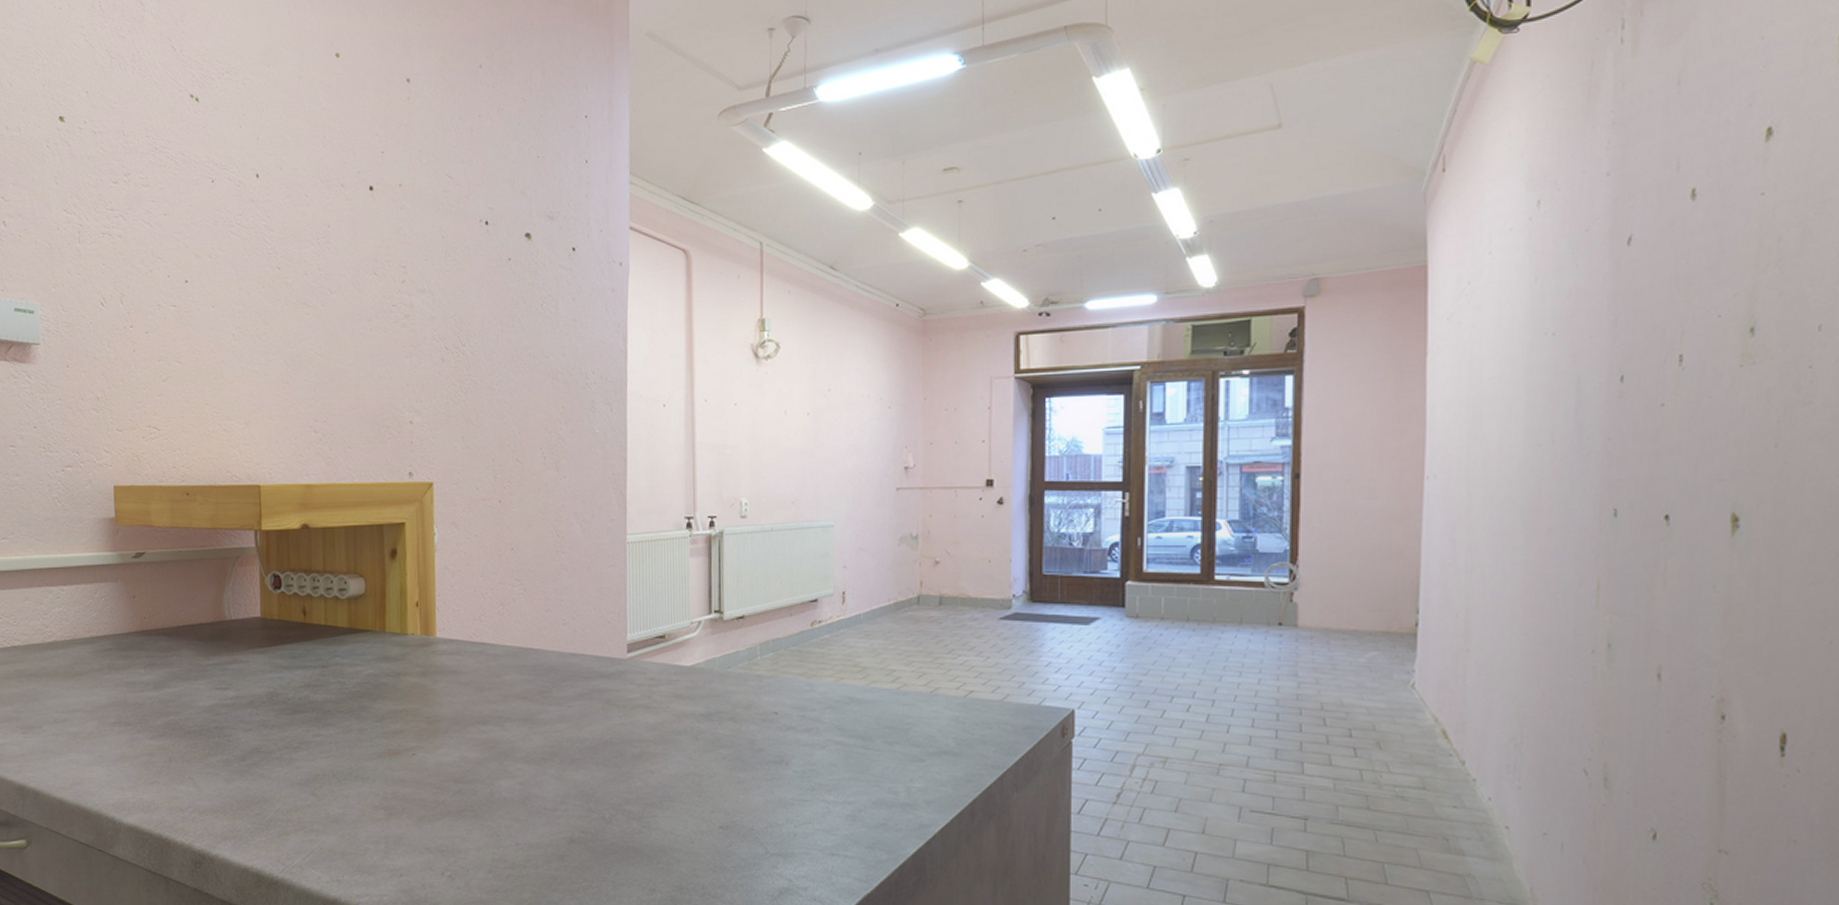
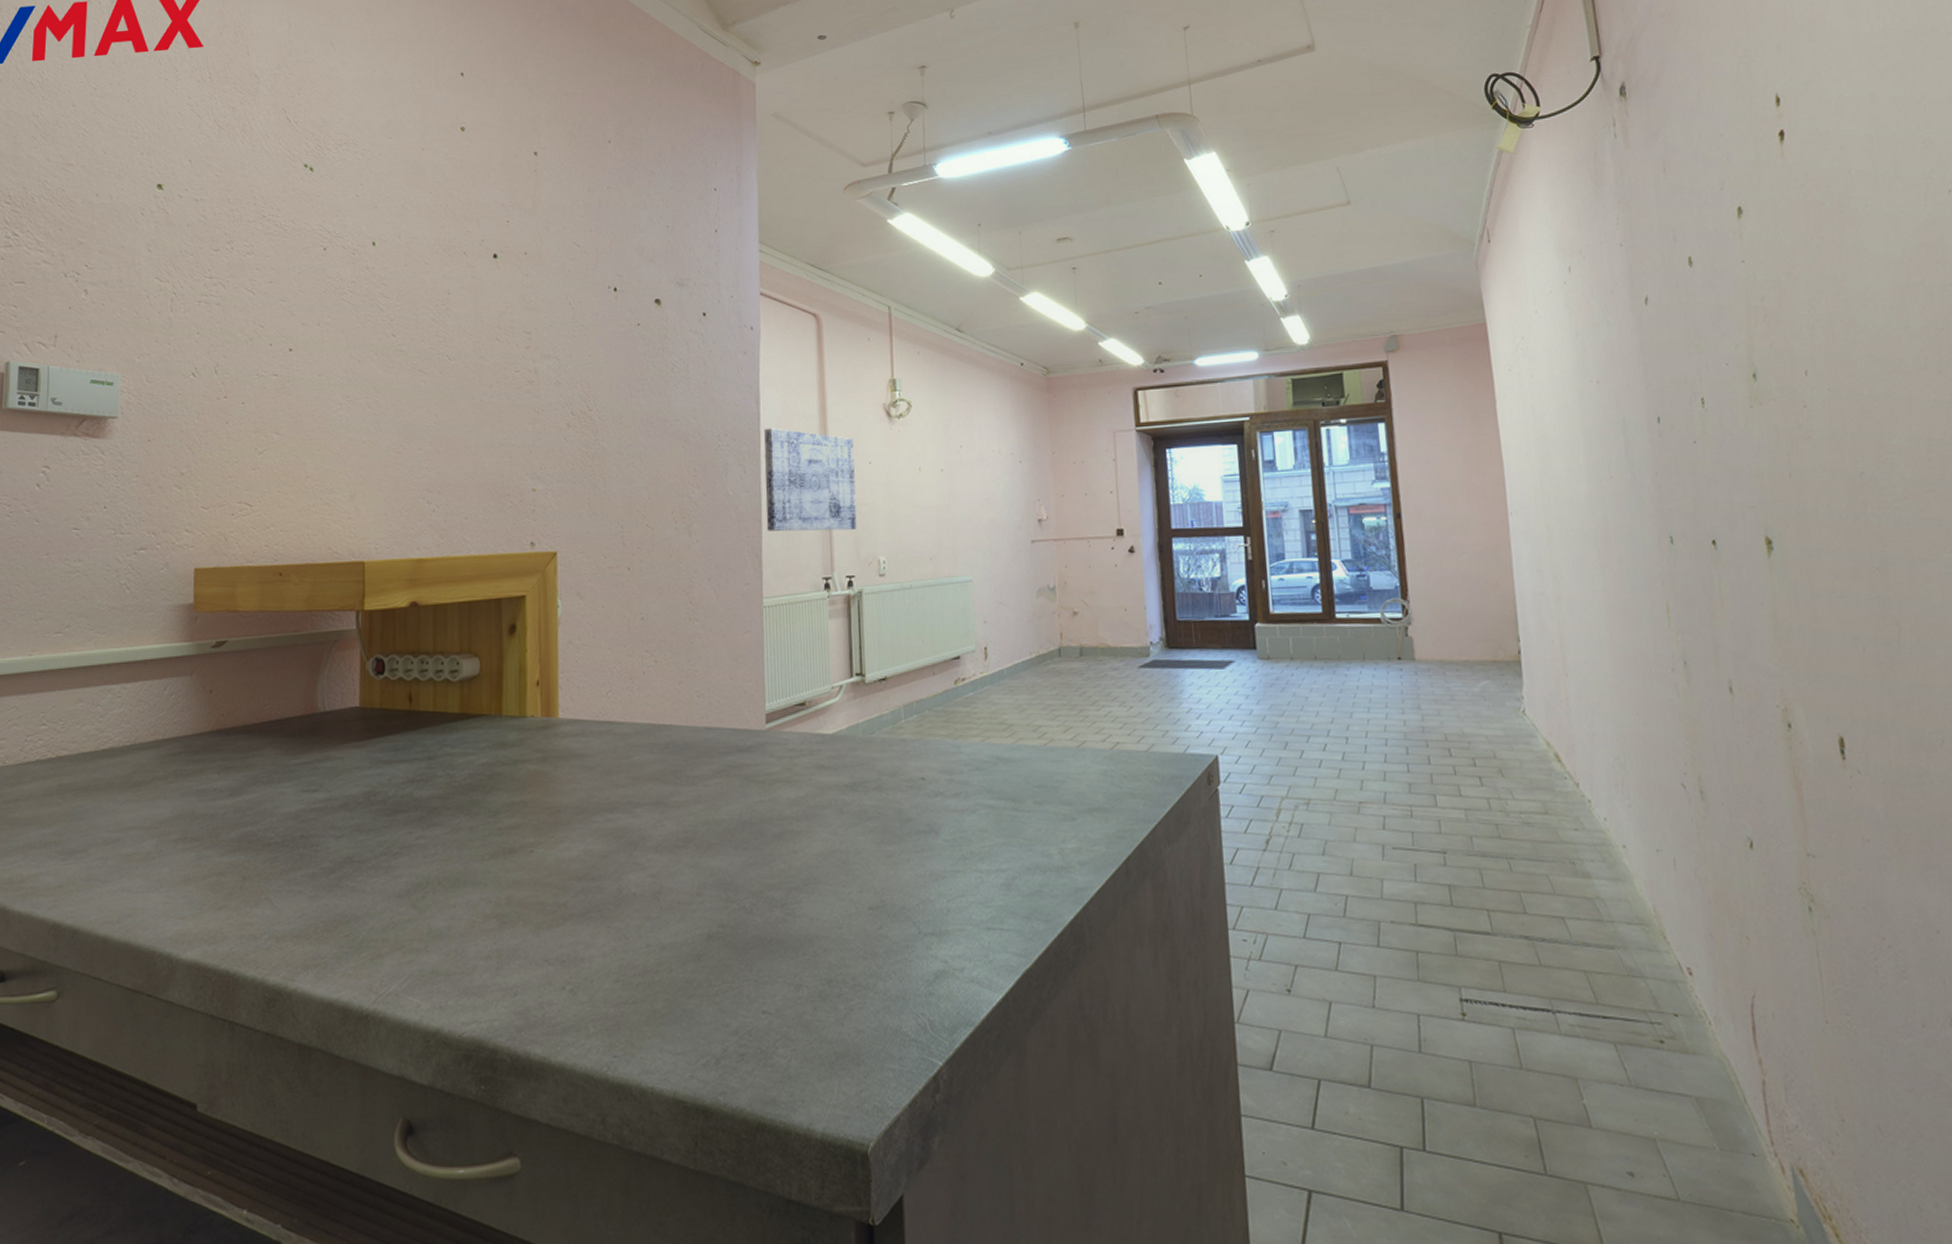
wall art: none [631,367,720,471] -> present [764,428,857,532]

